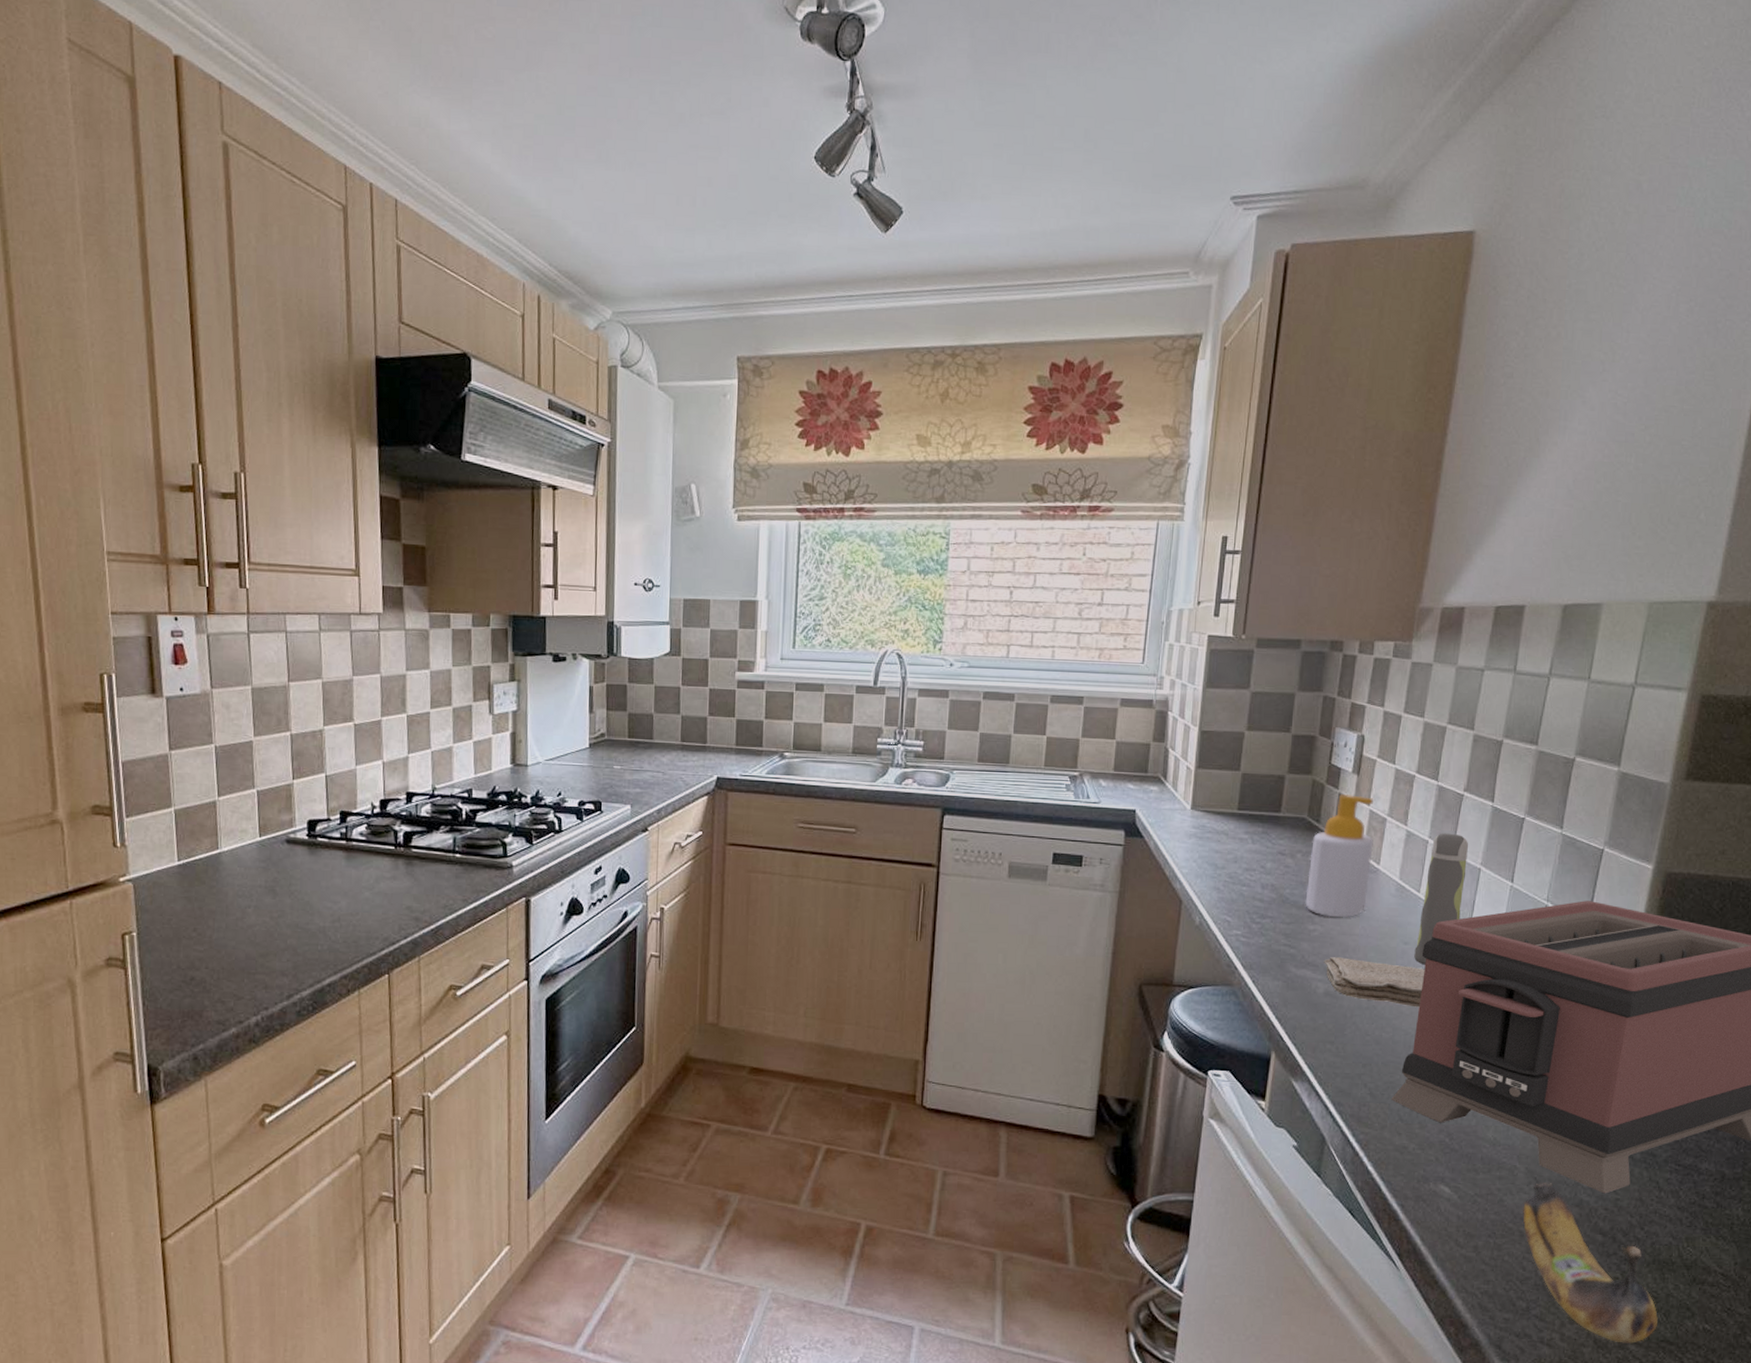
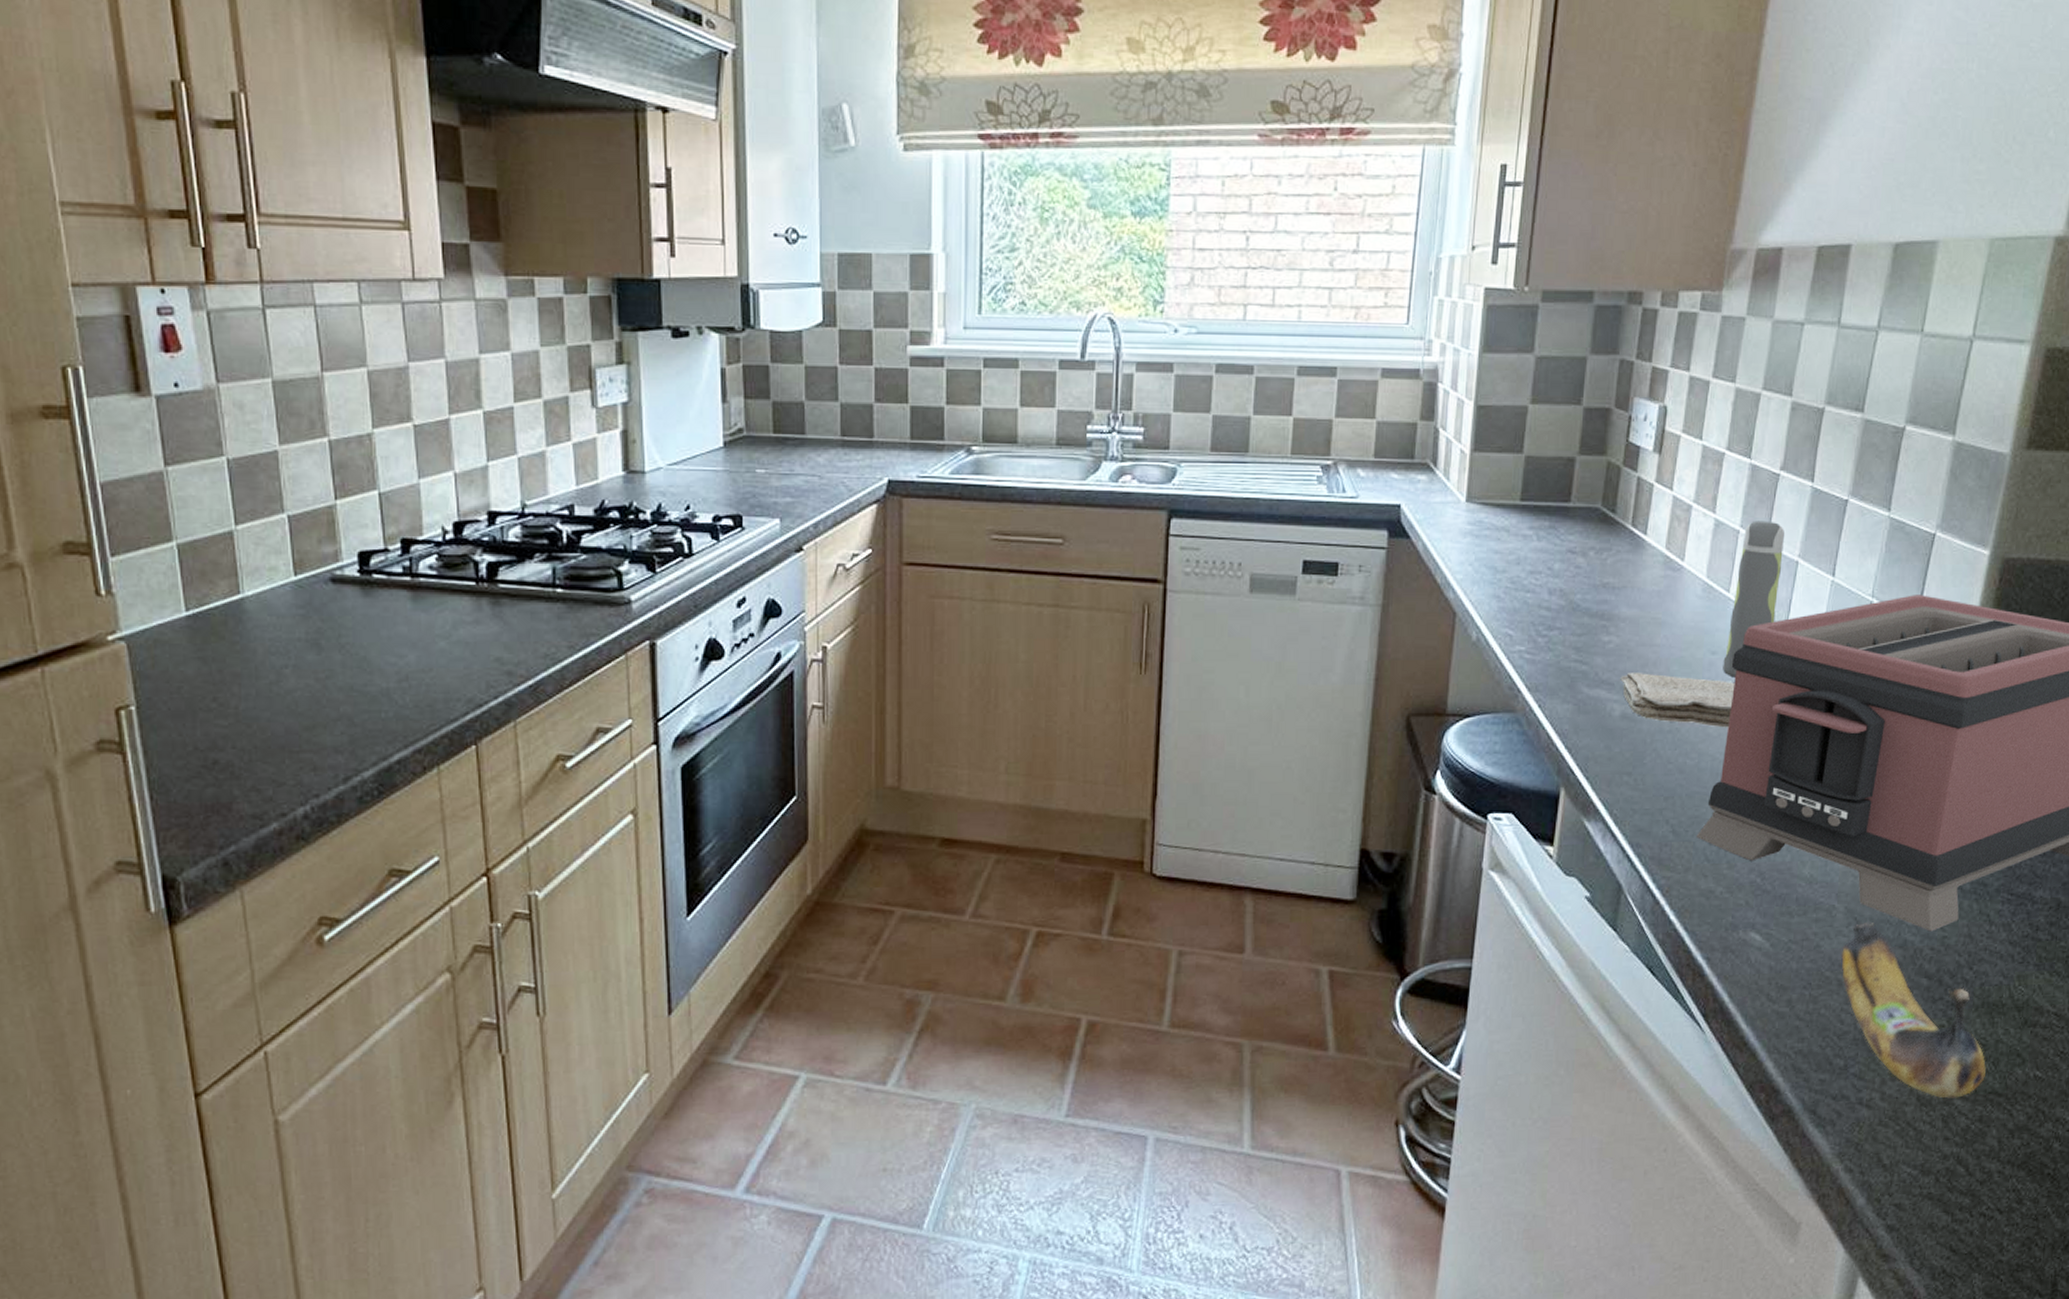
soap bottle: present [1305,794,1375,918] -> none [1599,478,1678,626]

